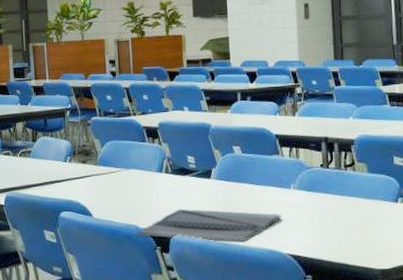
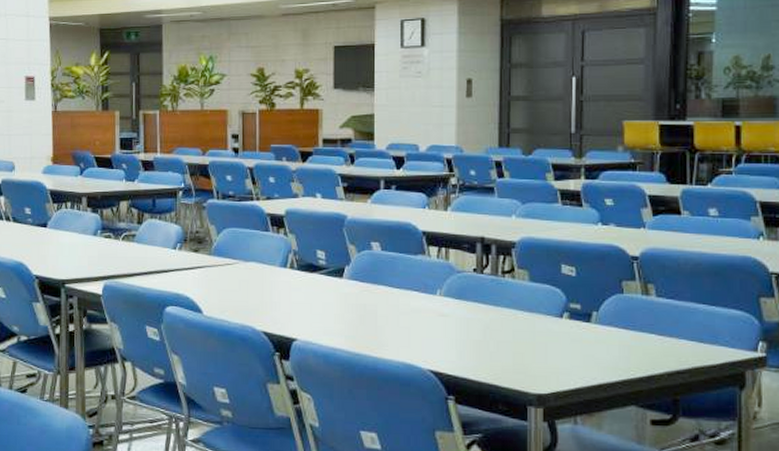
laptop: present [135,208,281,242] -> none [251,310,423,353]

